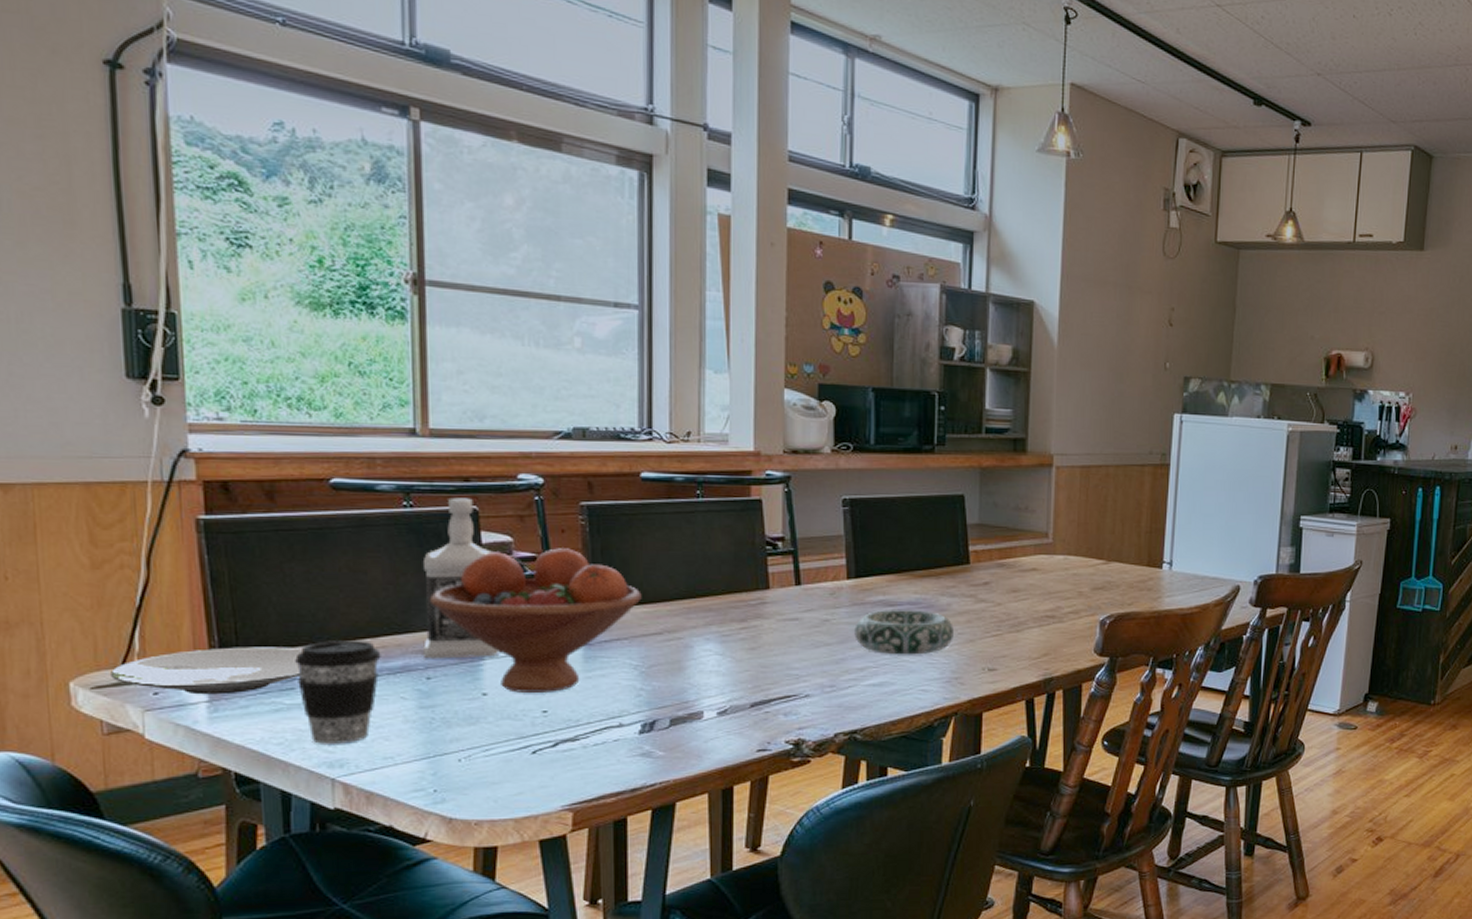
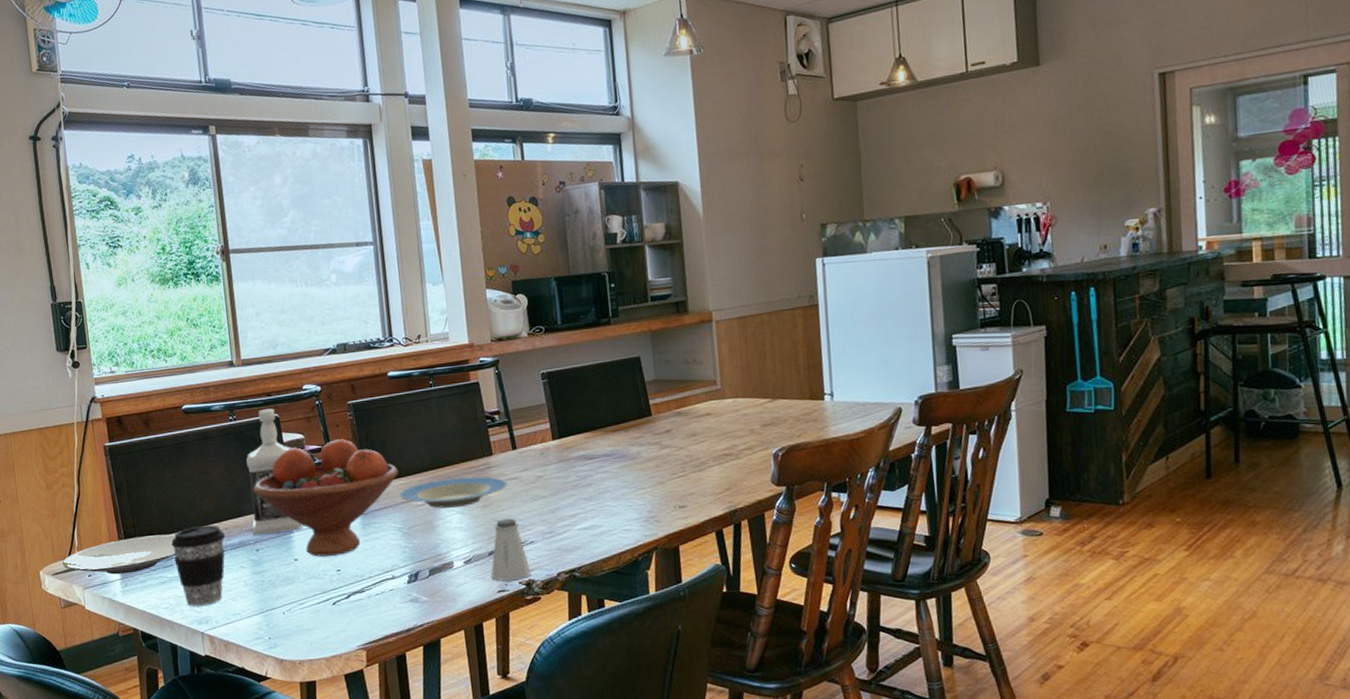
plate: none [639,612,784,647] -> present [398,476,508,509]
saltshaker: none [750,666,802,739] -> present [490,518,531,581]
decorative bowl: present [855,610,953,655] -> none [563,460,646,501]

